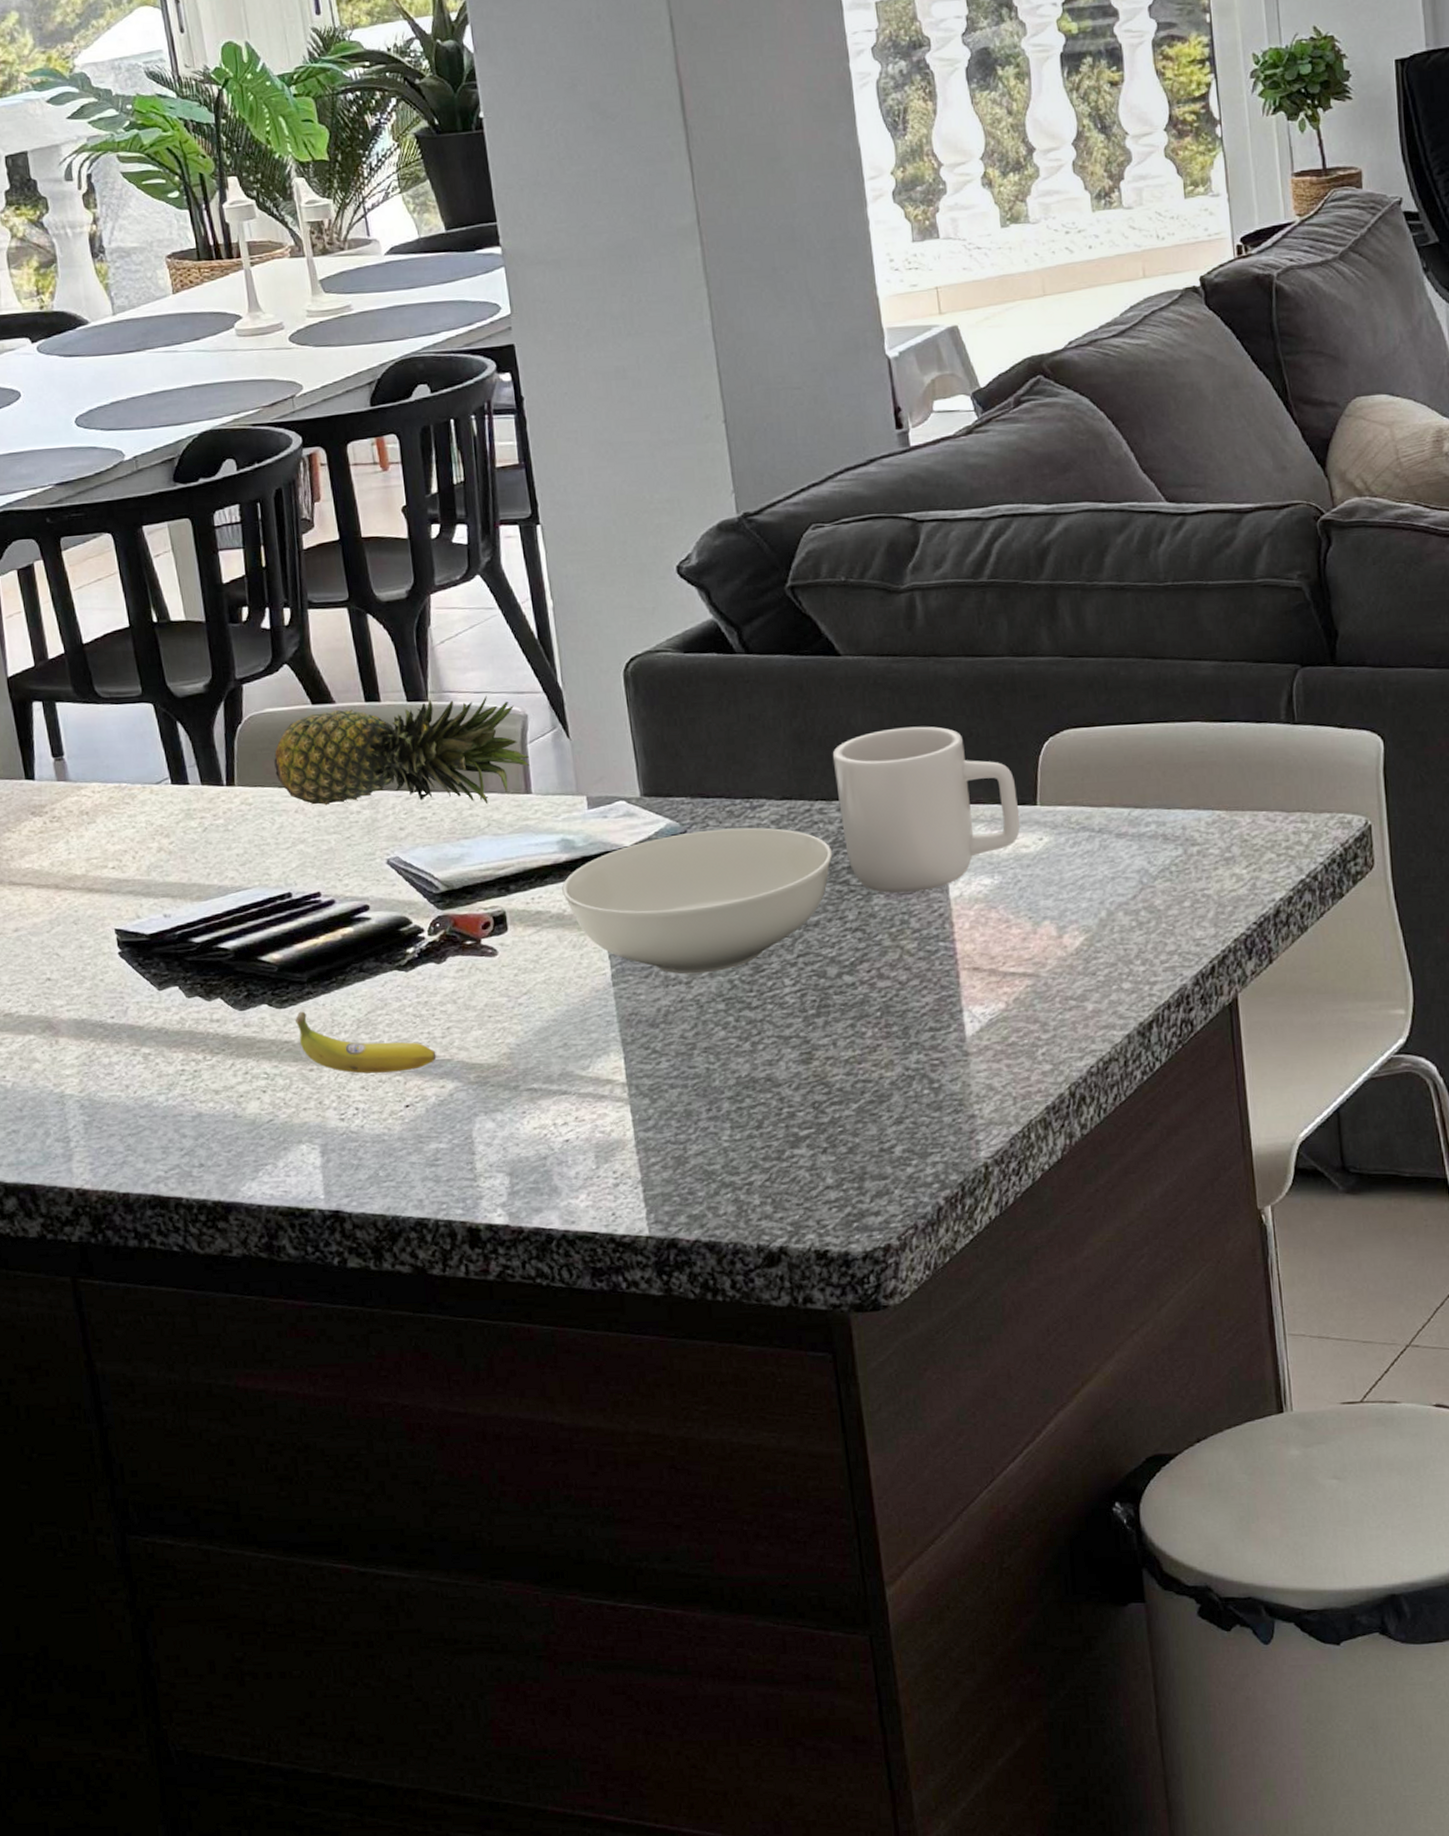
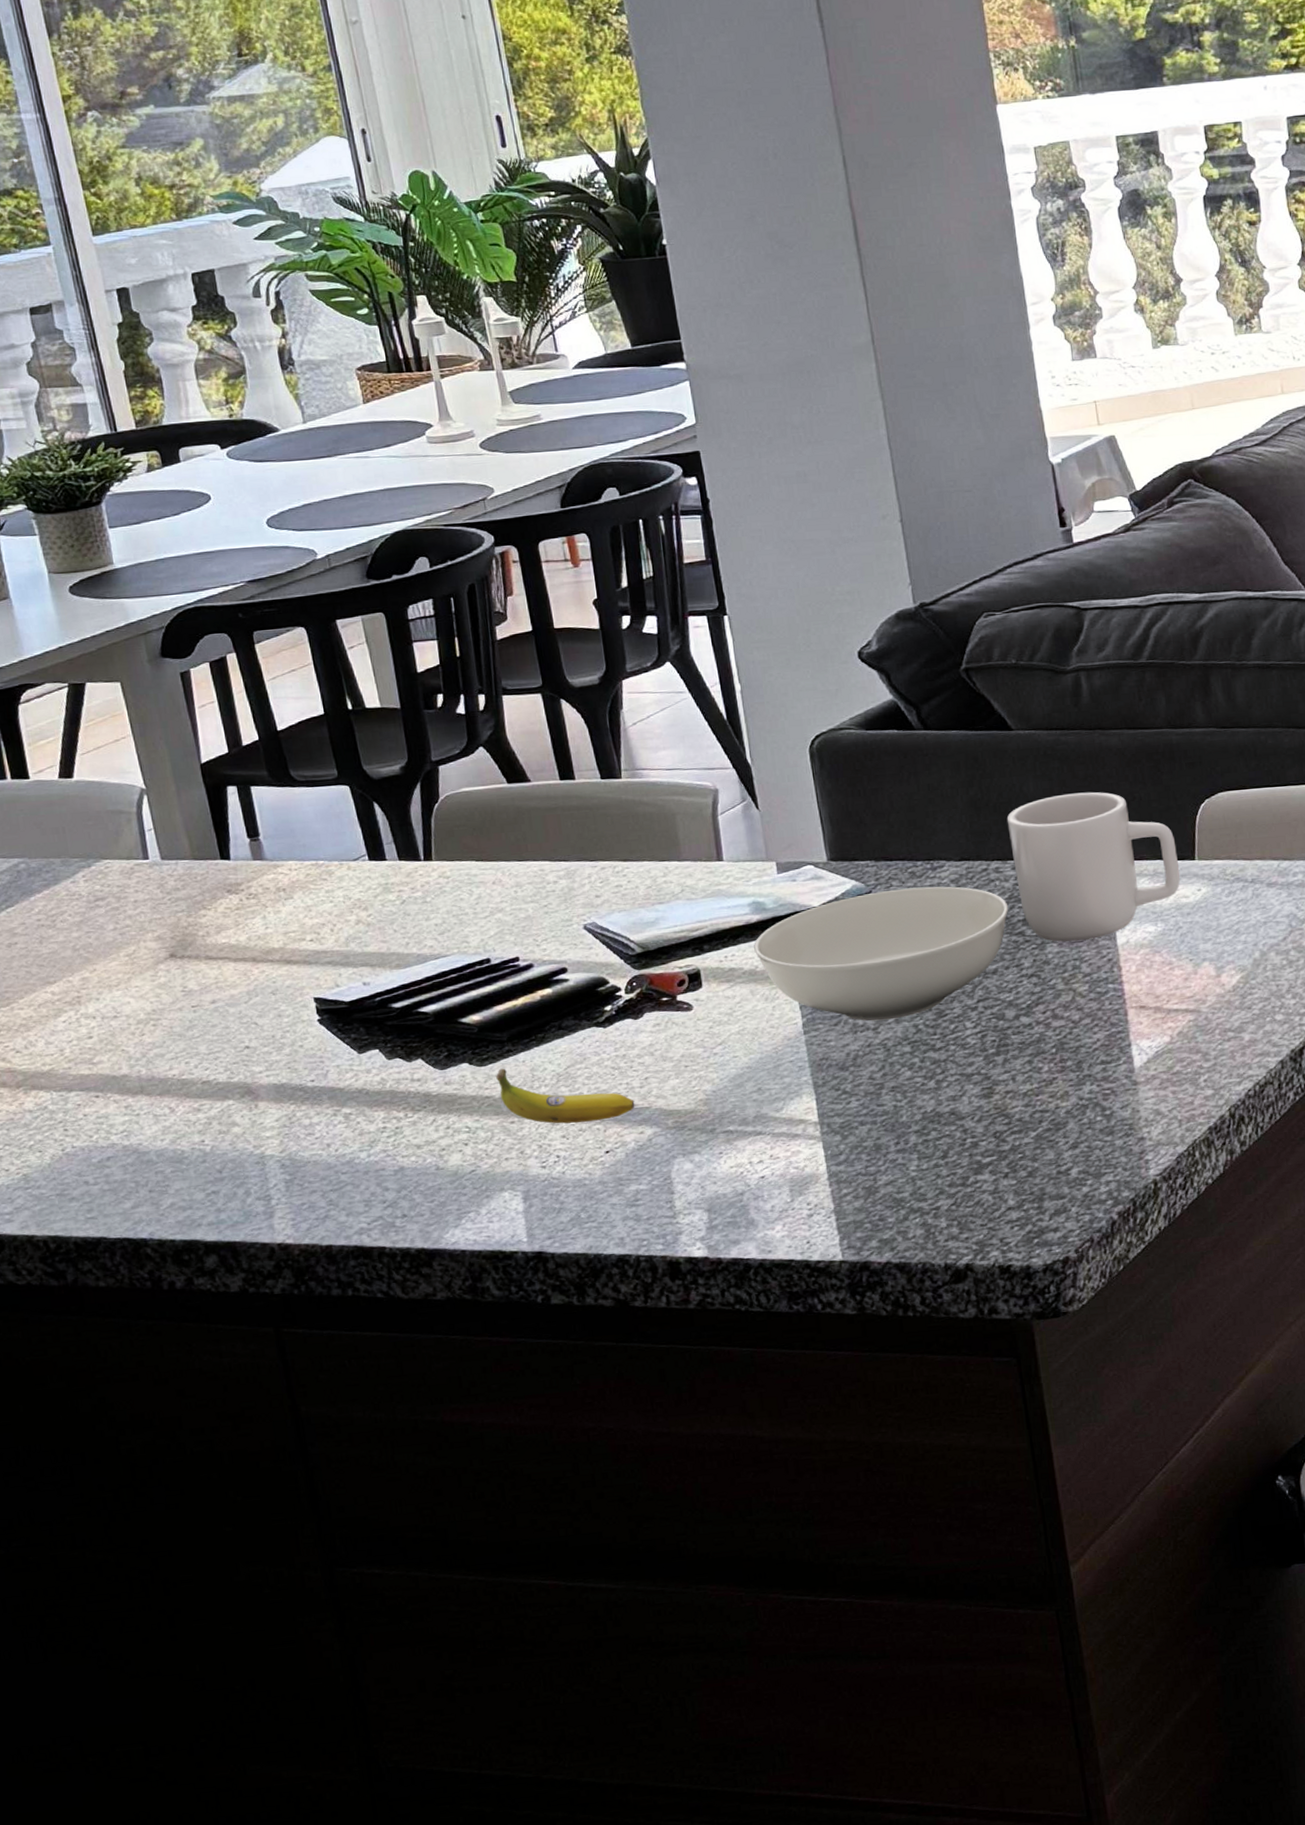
fruit: present [274,695,530,806] -> none [471,772,721,877]

